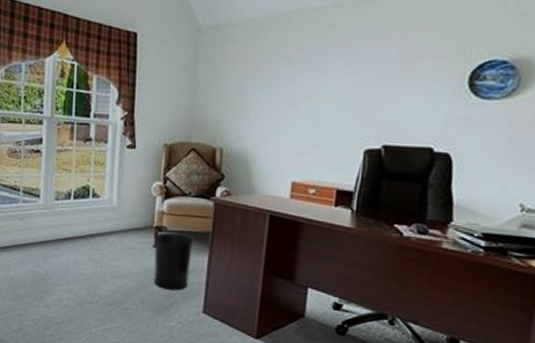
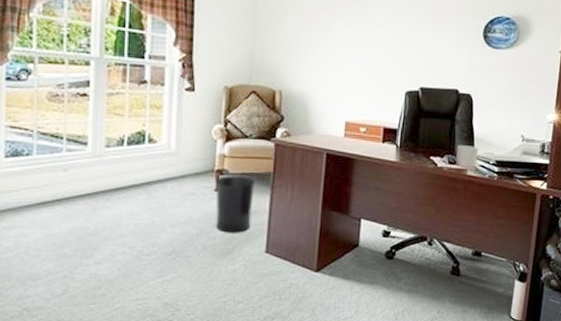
mug: none [427,212,459,241] -> present [455,145,479,169]

